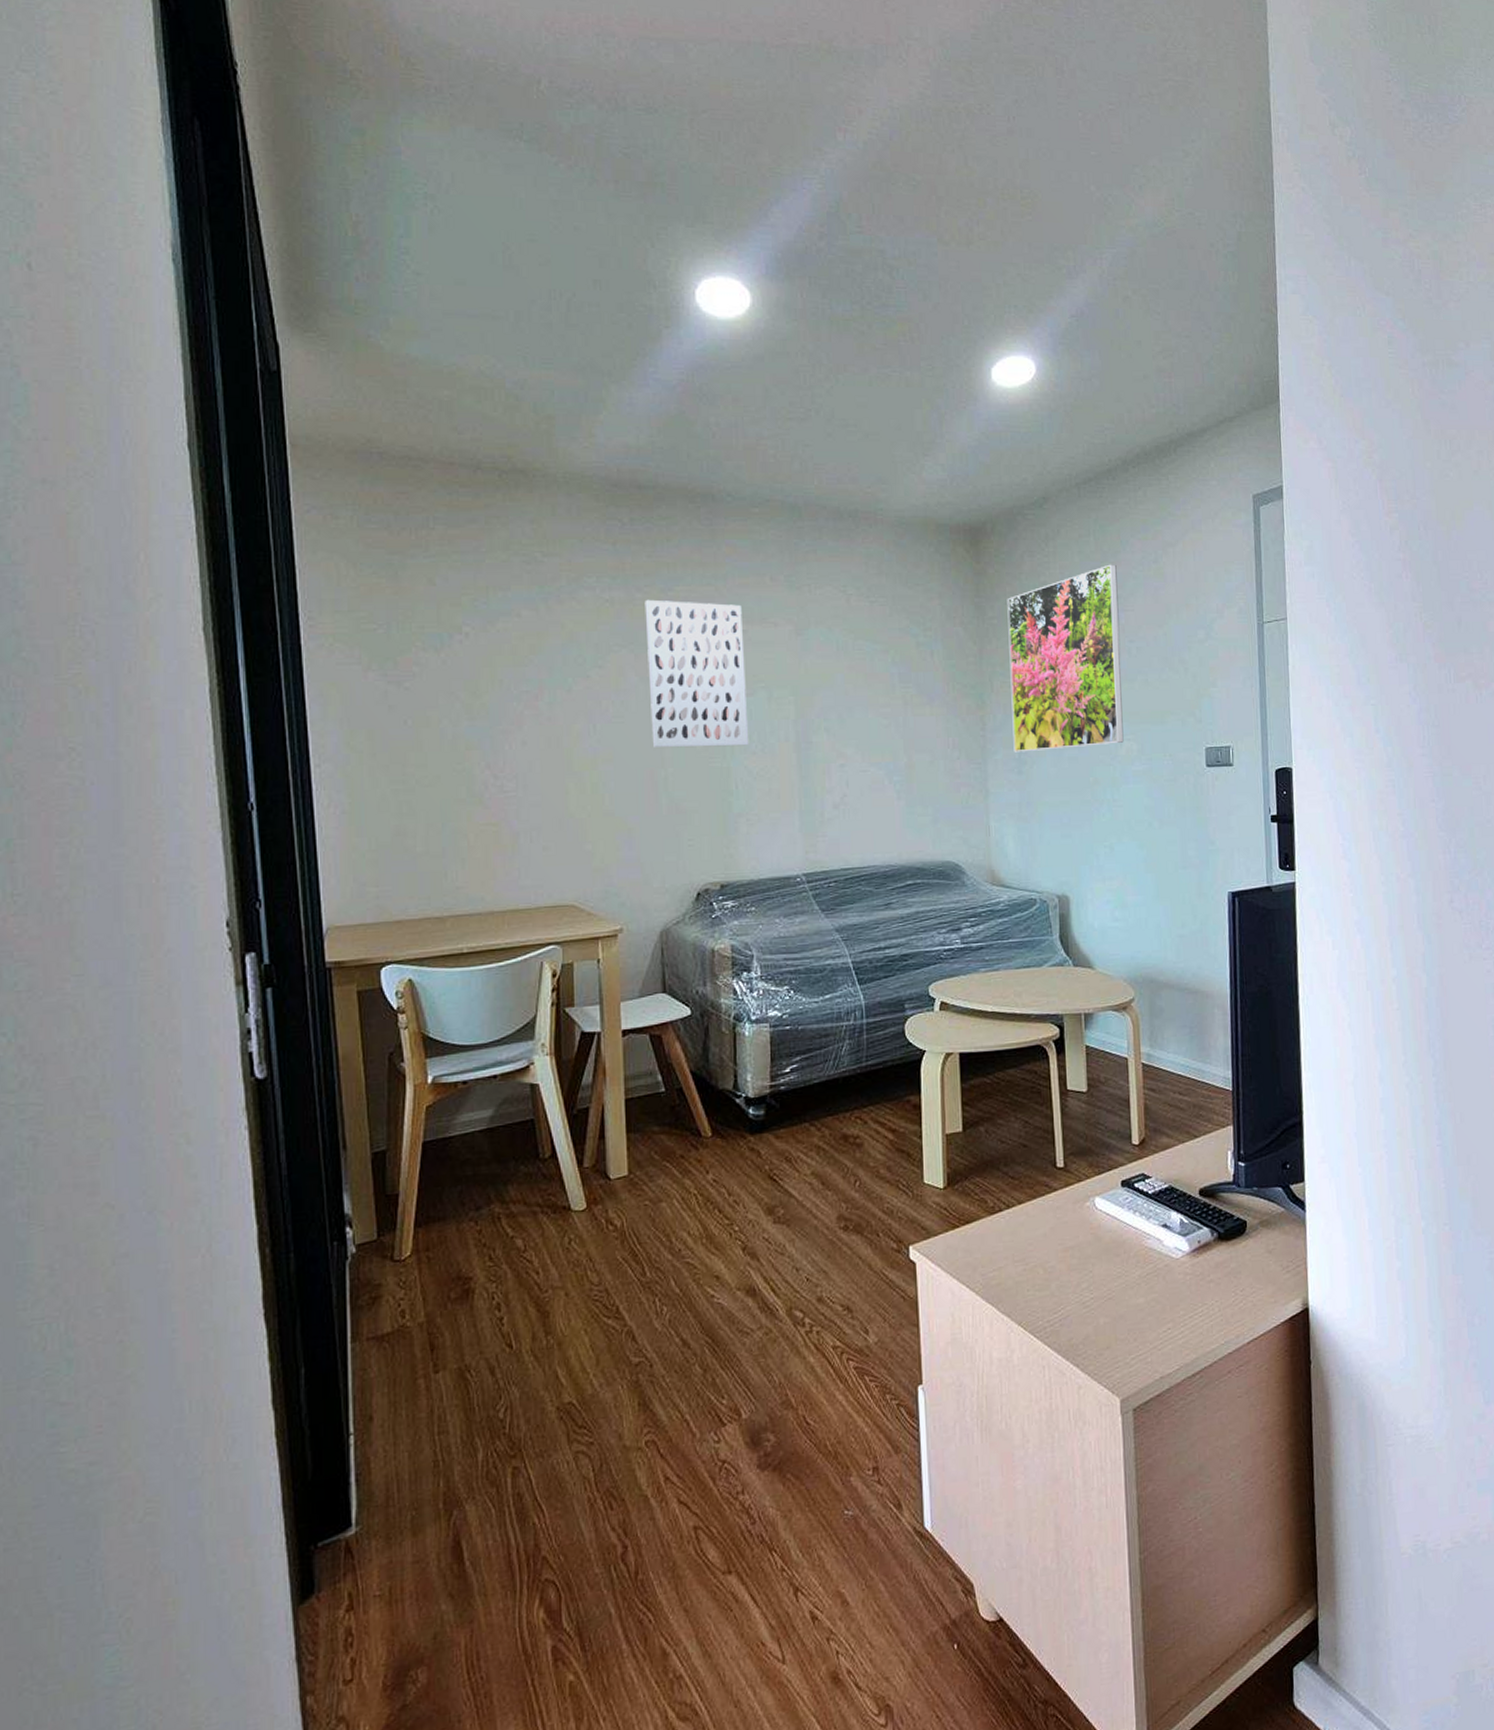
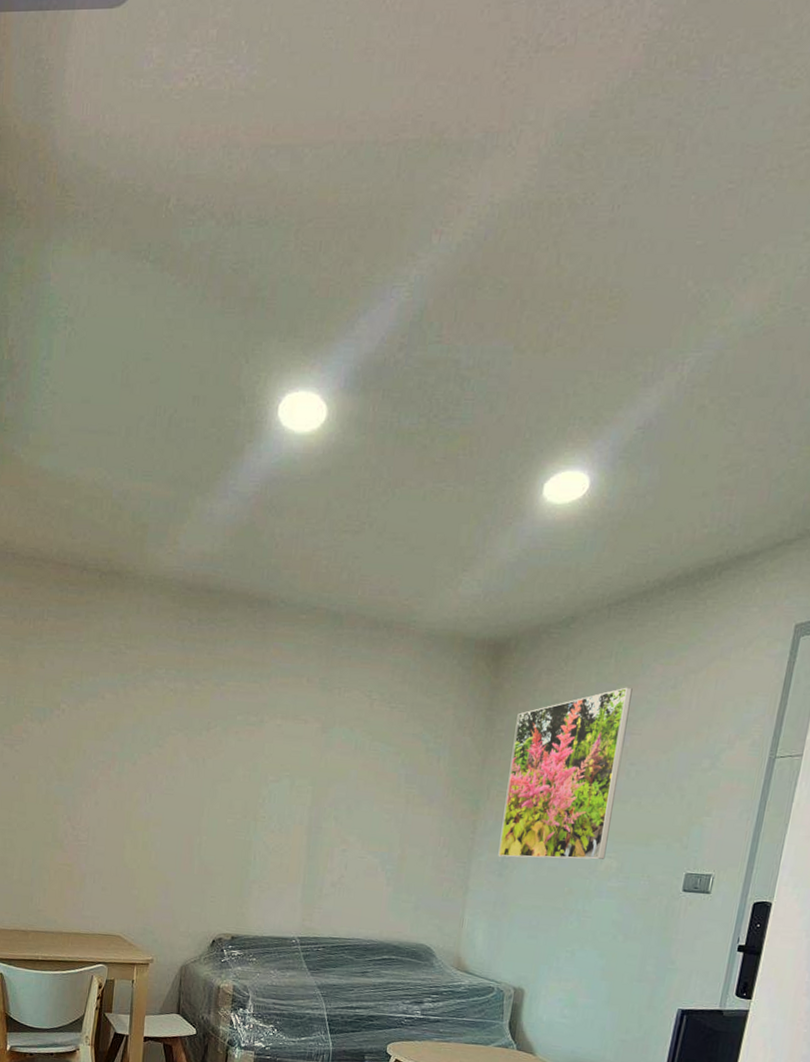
wall art: present [644,599,749,748] -> none [193,691,280,825]

